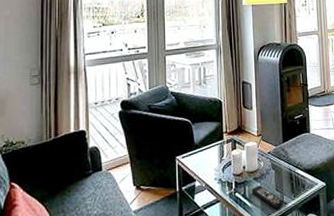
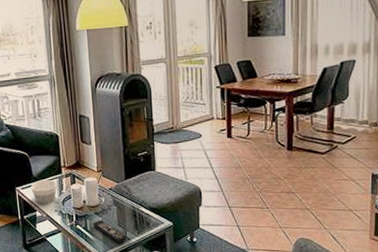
bowl: none [192,146,219,172] -> present [31,179,58,203]

